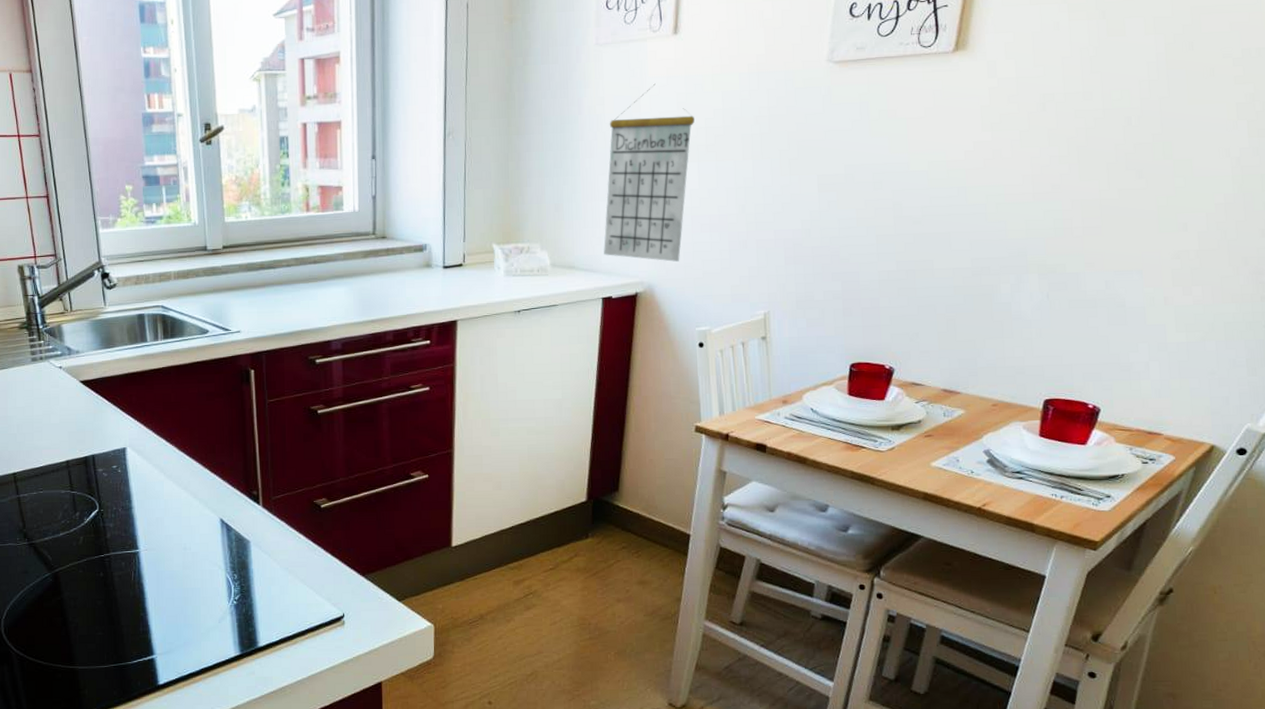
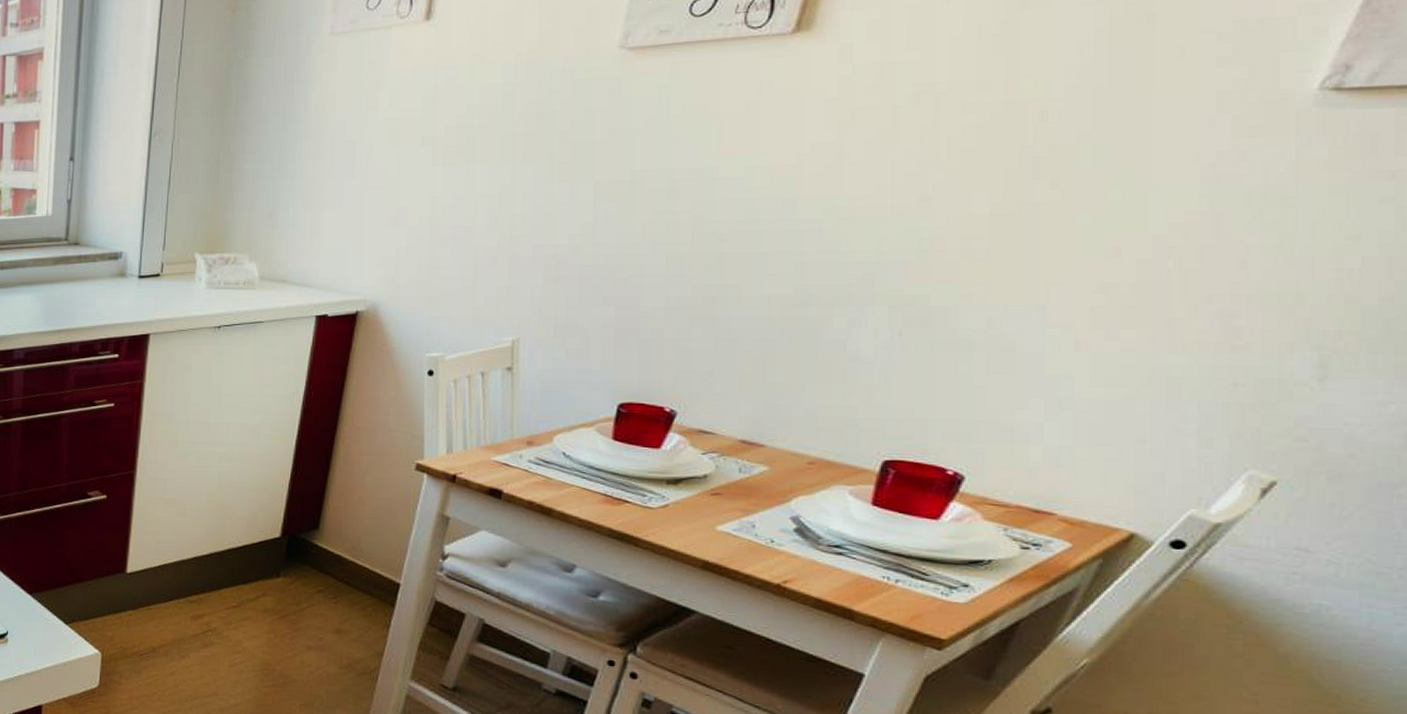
calendar: present [603,83,695,262] -> none [322,76,443,278]

